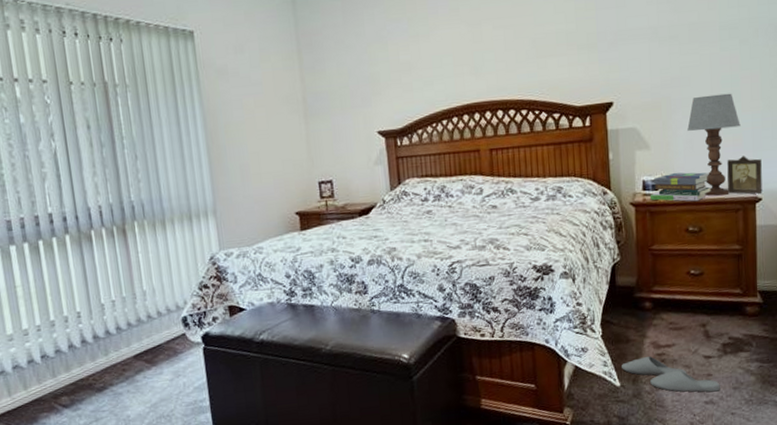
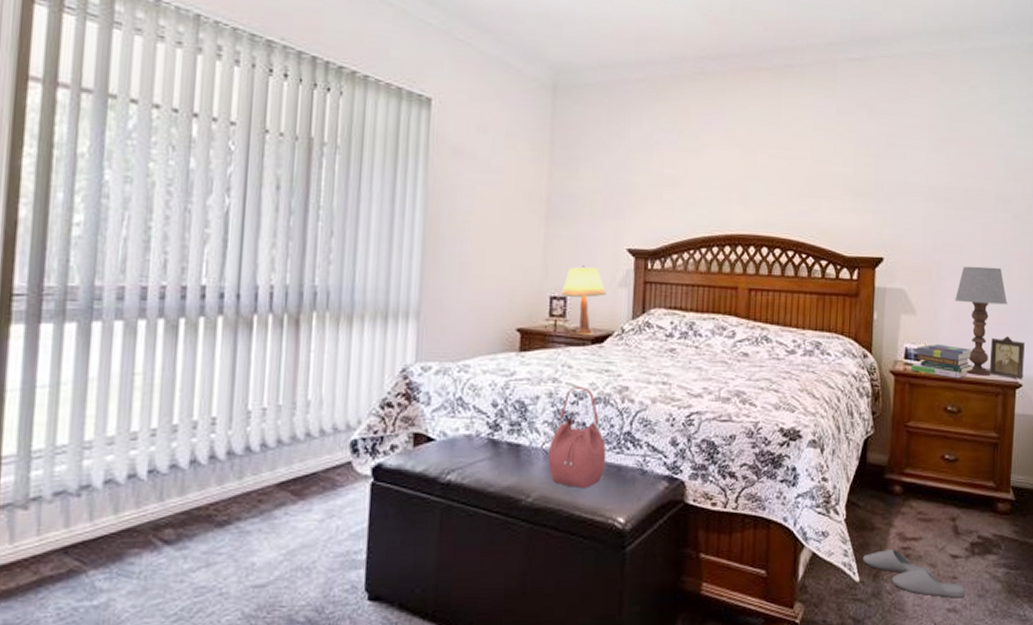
table lamp: none [327,151,365,210] -> present [561,265,606,335]
handbag: none [337,253,386,335] -> present [547,387,607,489]

